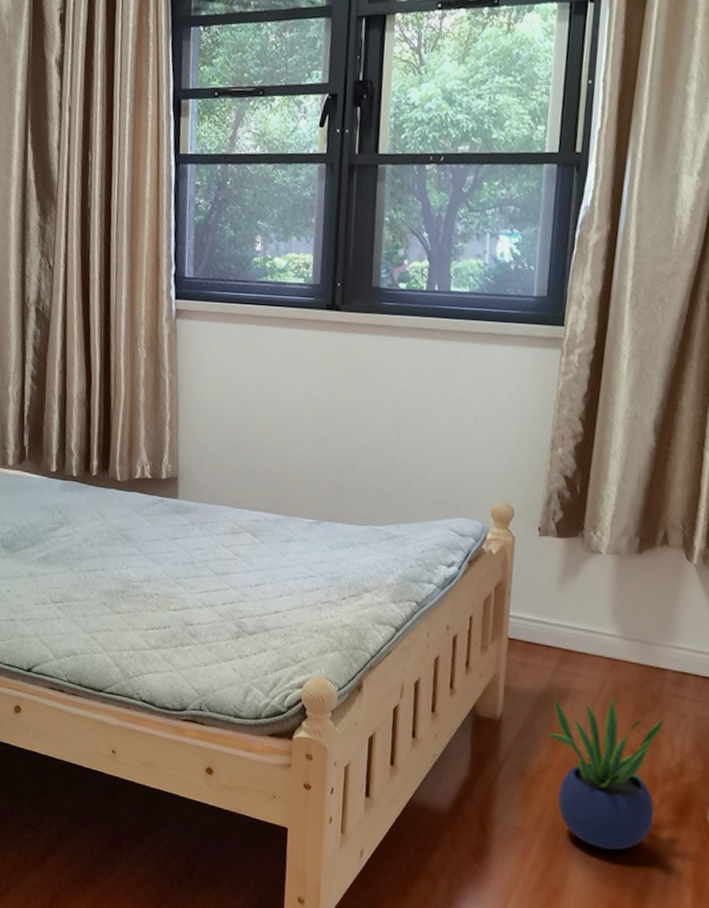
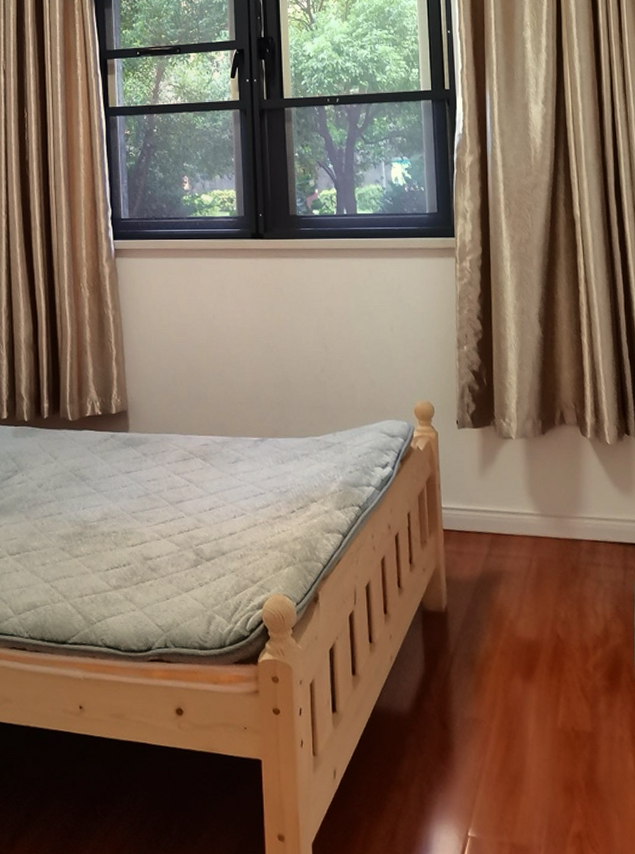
potted plant: present [547,692,665,850] -> none [488,569,590,726]

